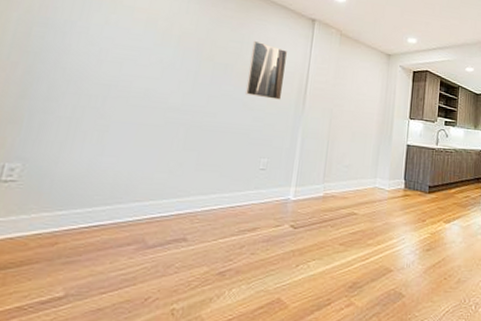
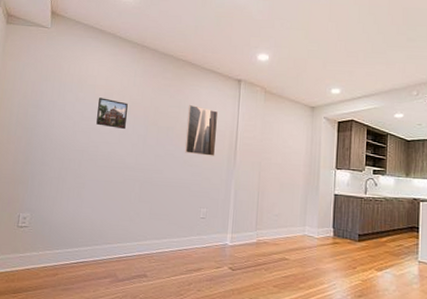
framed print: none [132,22,177,63] -> present [96,98,128,130]

